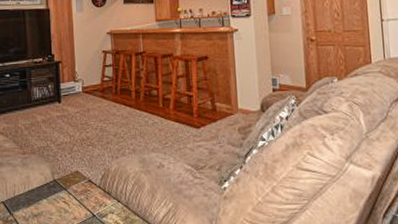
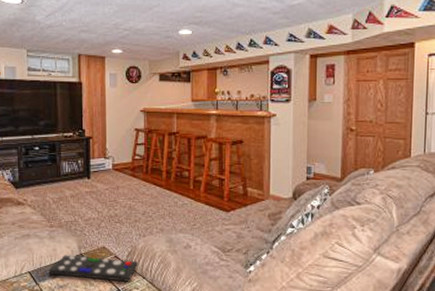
remote control: none [22,181,112,207] -> present [48,255,138,282]

